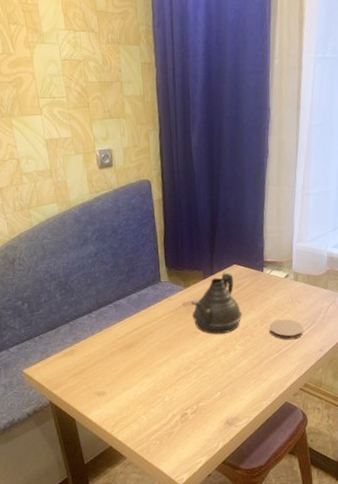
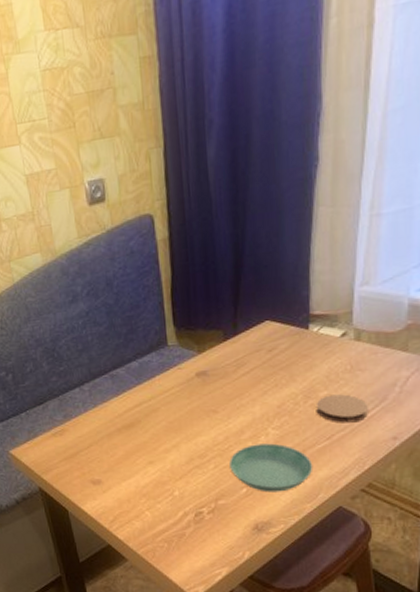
teapot: present [190,272,242,335] -> none [206,331,277,414]
saucer: none [208,356,268,395] -> present [229,443,313,493]

